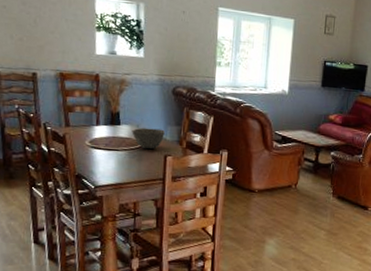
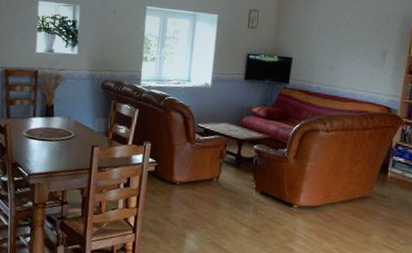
bowl: present [132,128,165,150] -> none [63,119,93,140]

